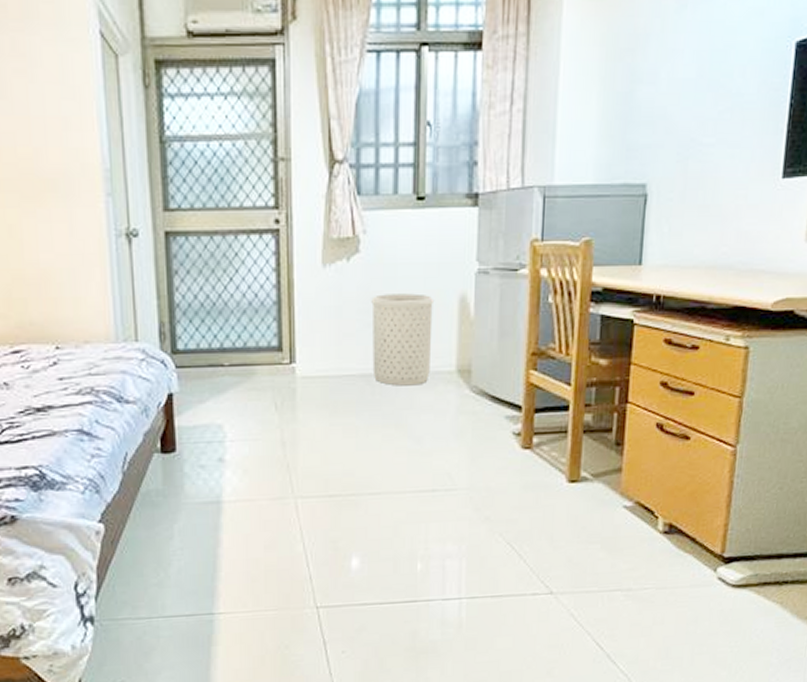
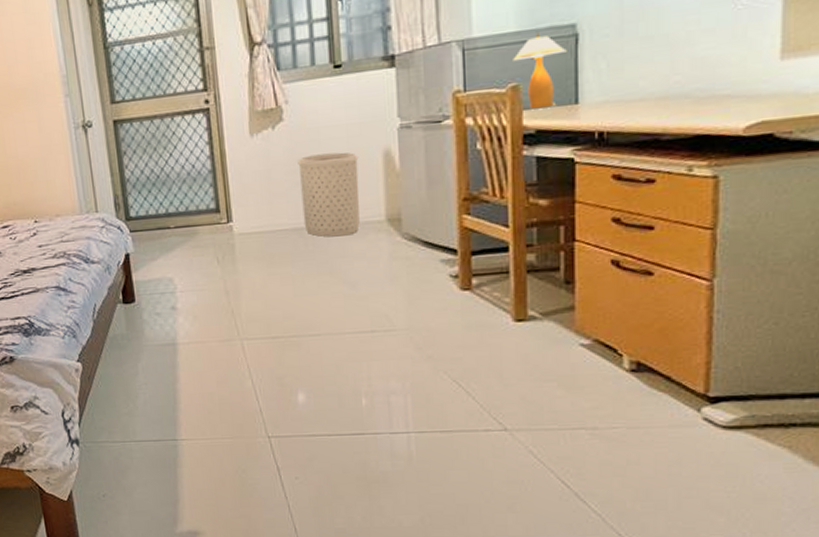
table lamp: none [588,187,636,266] -> present [513,32,567,110]

